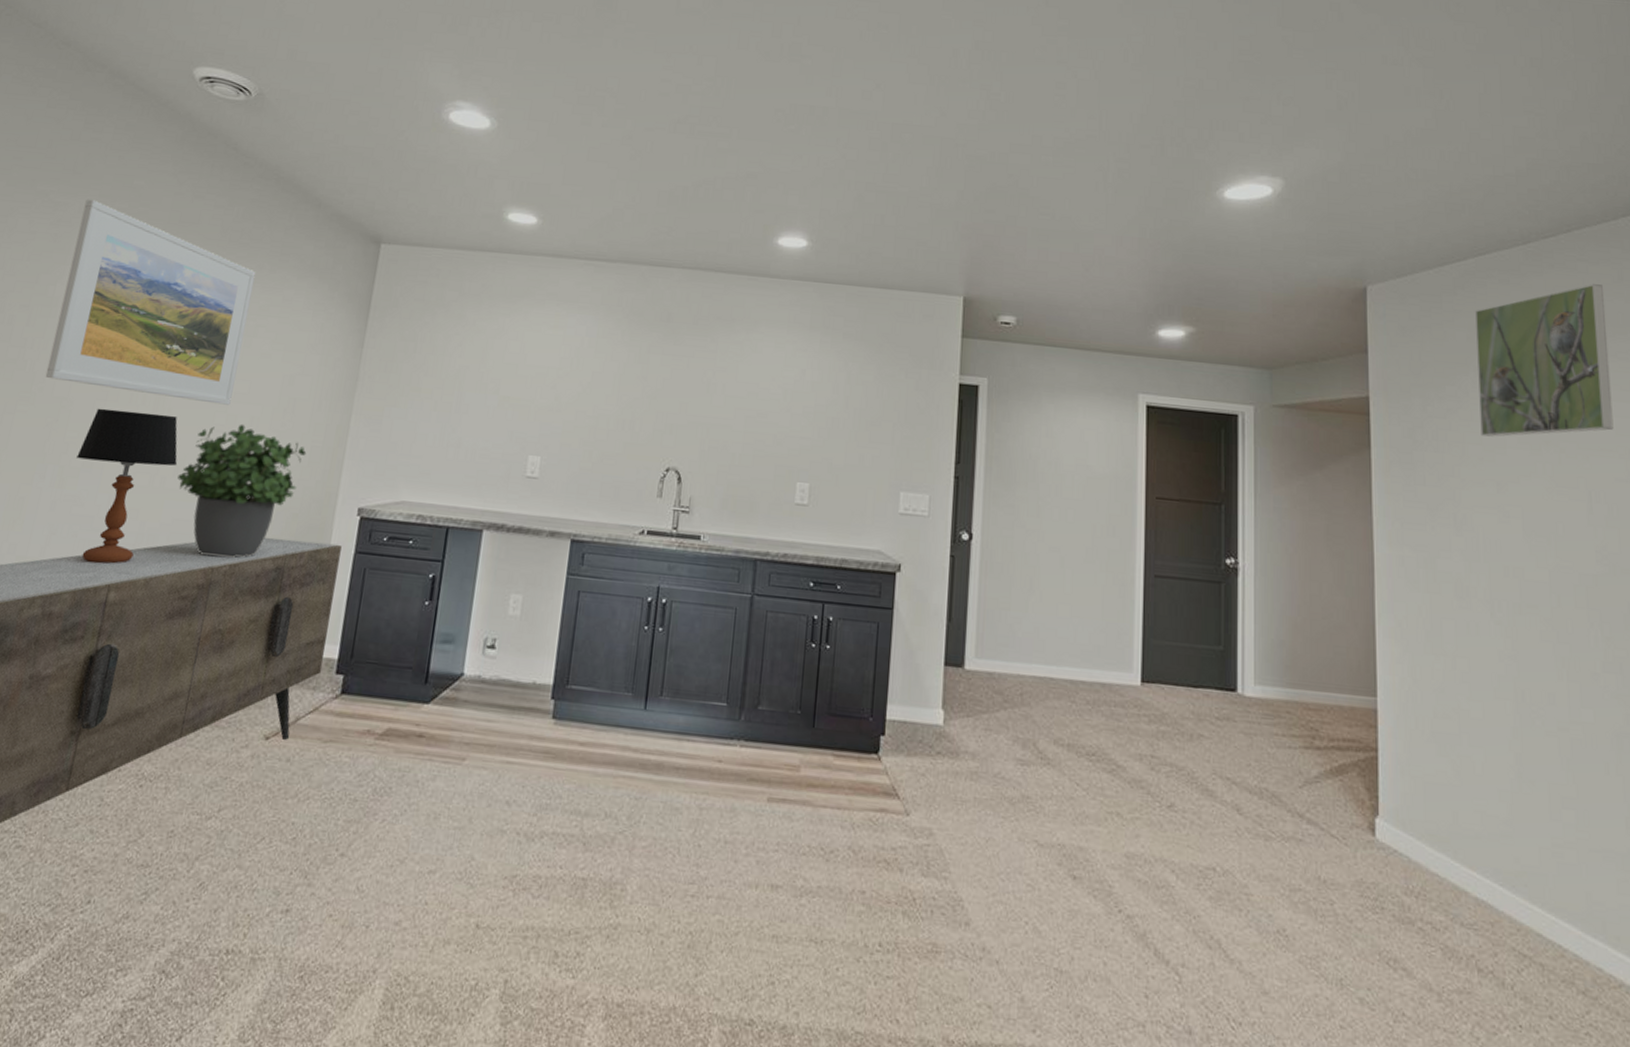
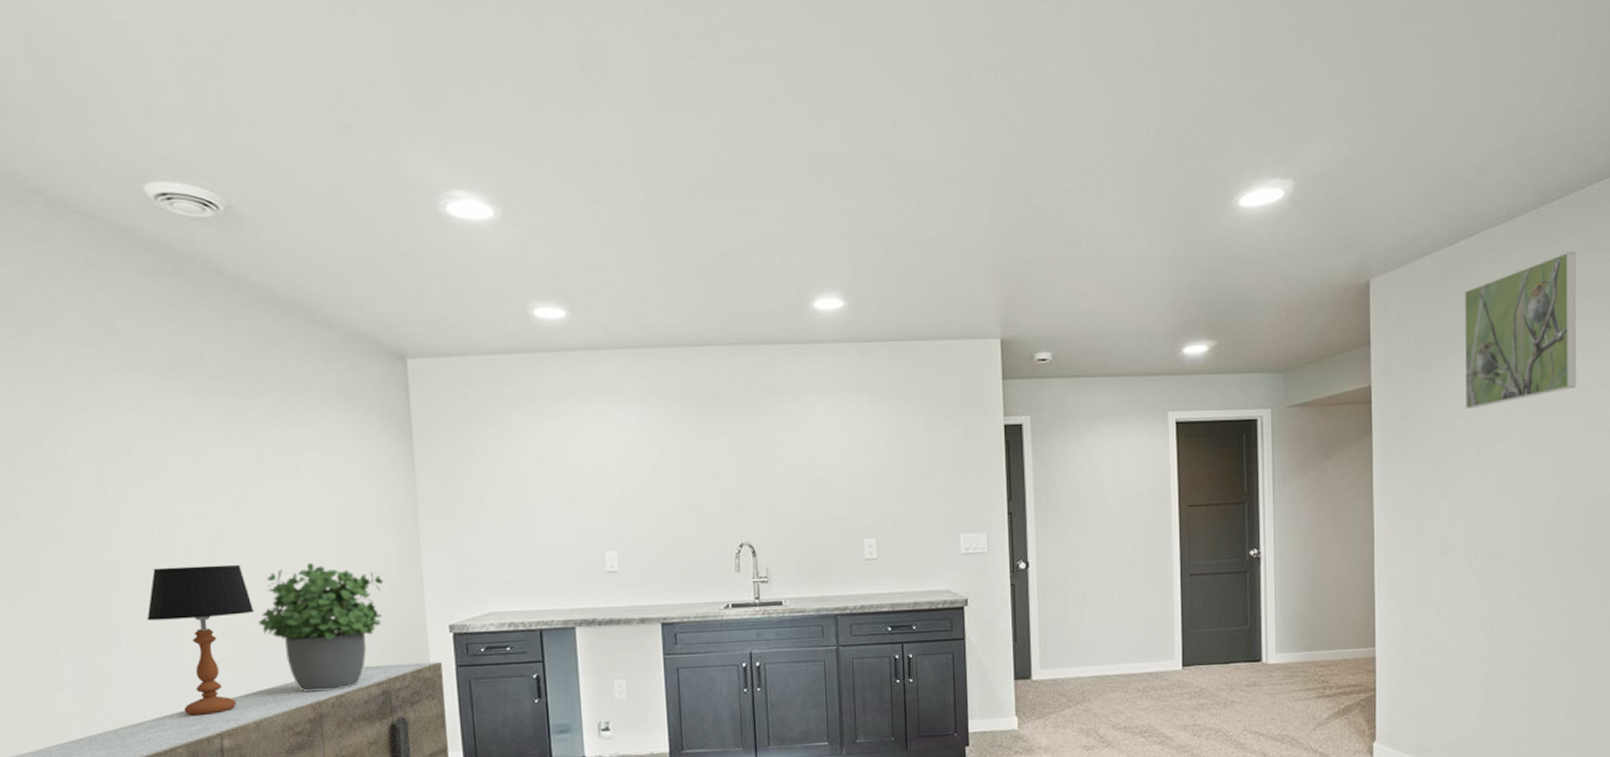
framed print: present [45,199,256,405] -> none [67,349,292,547]

